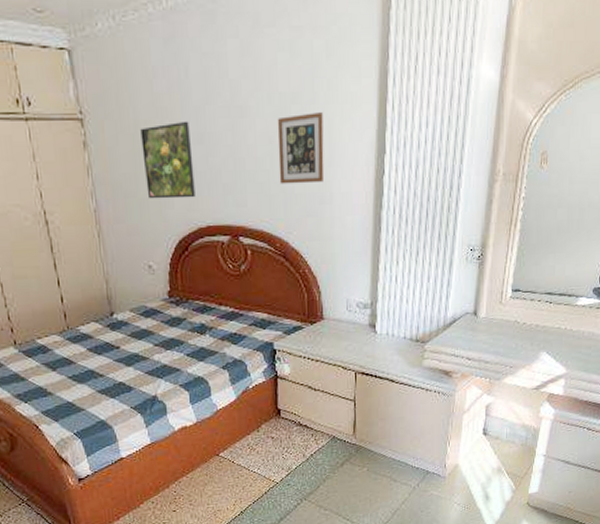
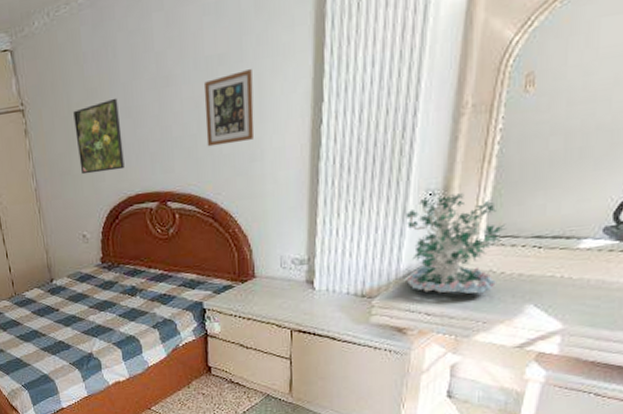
plant: none [452,251,527,342] -> present [406,193,506,294]

